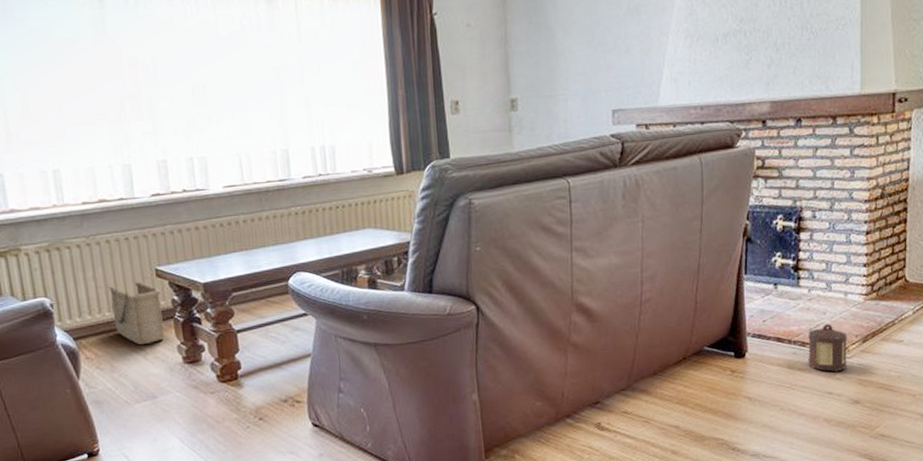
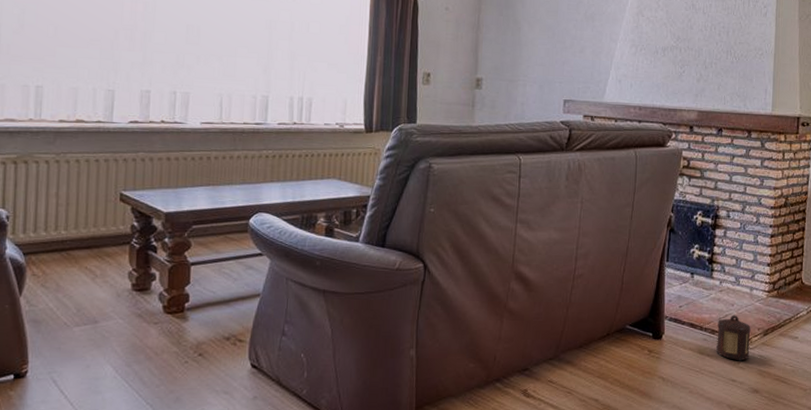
basket: present [108,280,165,345] -> none [69,202,121,268]

